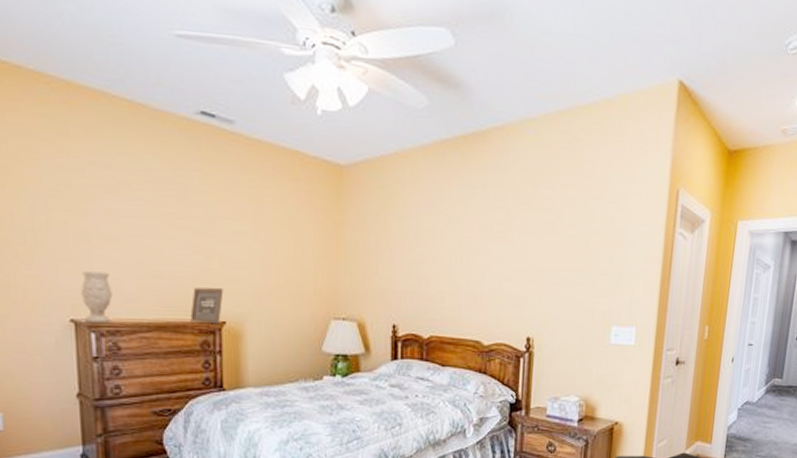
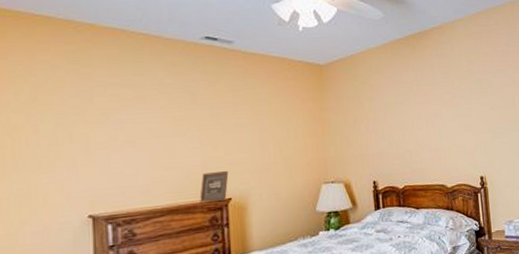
vase: present [80,271,113,324] -> none [98,170,129,217]

